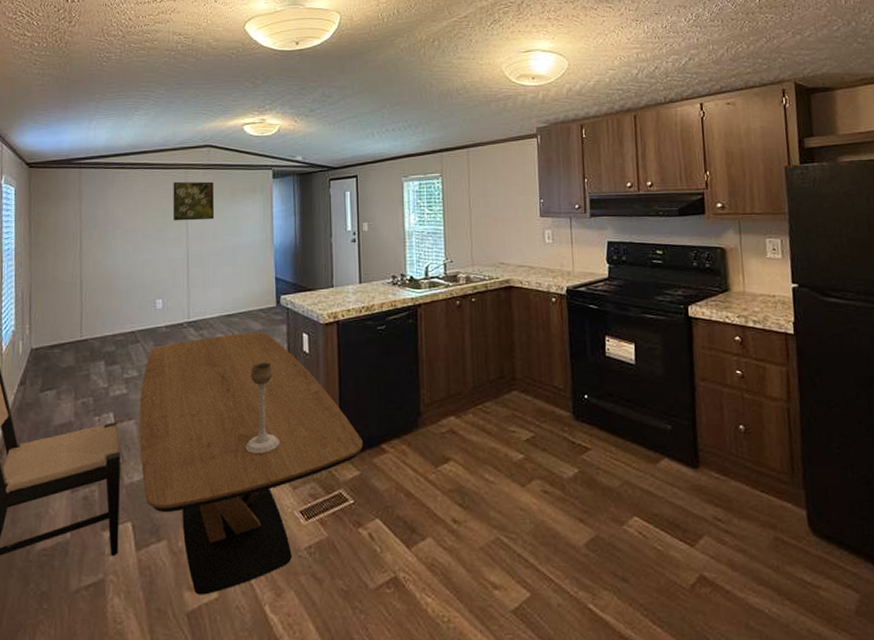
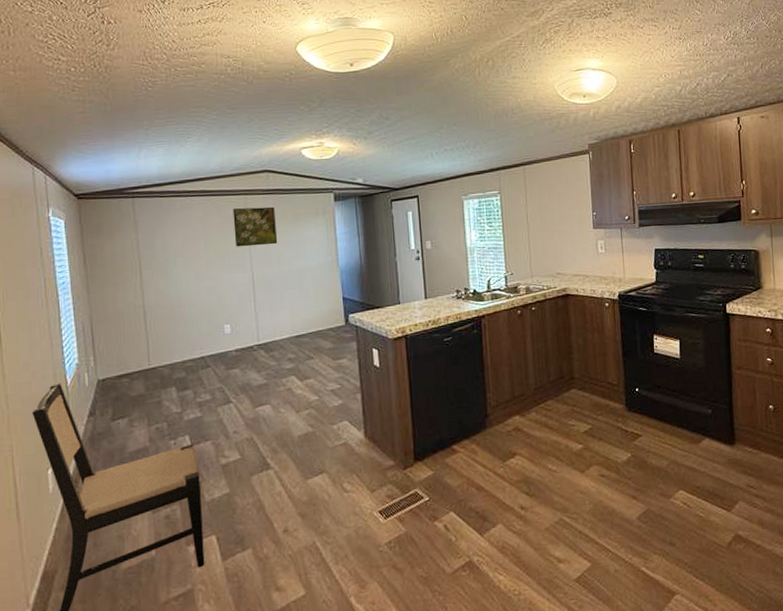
dining table: present [139,332,363,595] -> none [215,350,435,594]
candle holder: present [245,362,280,454] -> none [322,378,356,464]

